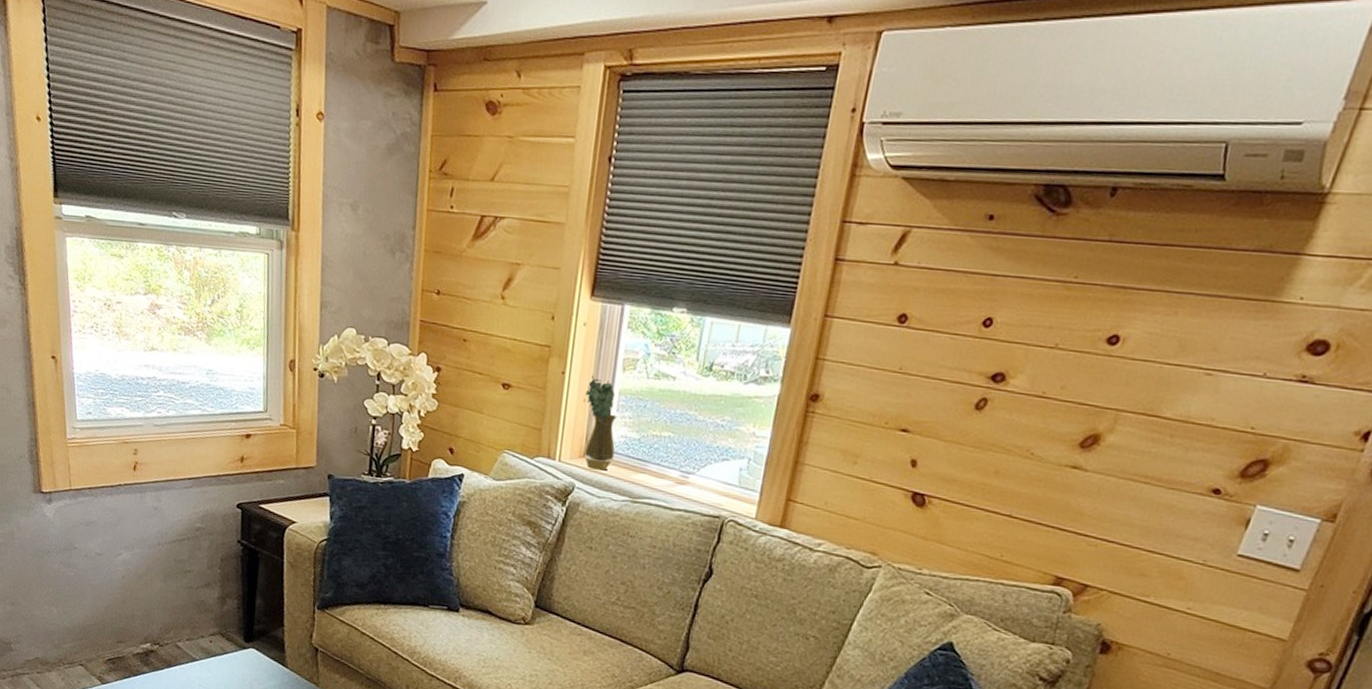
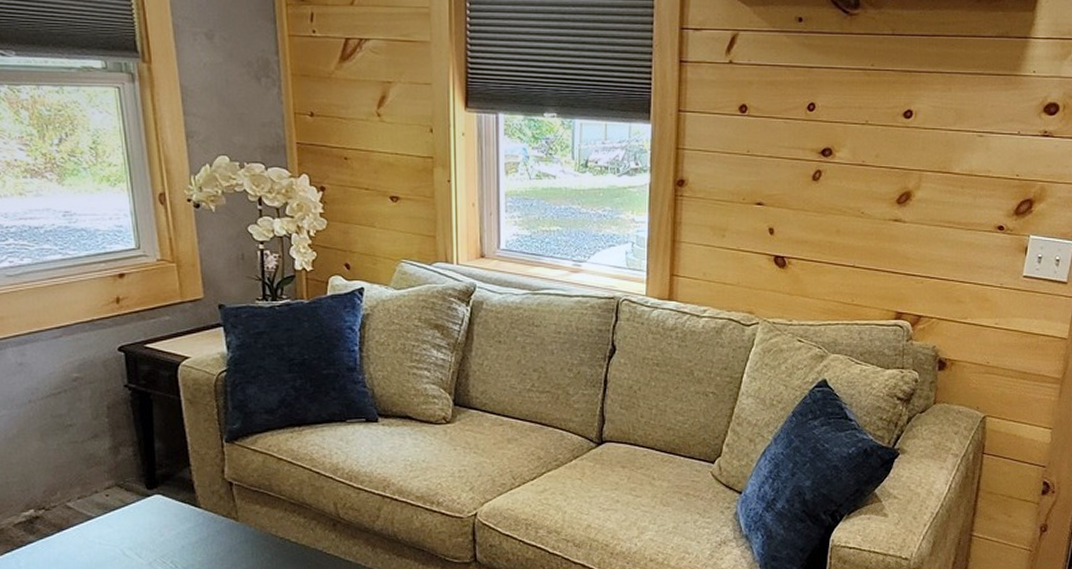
vase: present [584,375,617,471] -> none [473,180,509,268]

